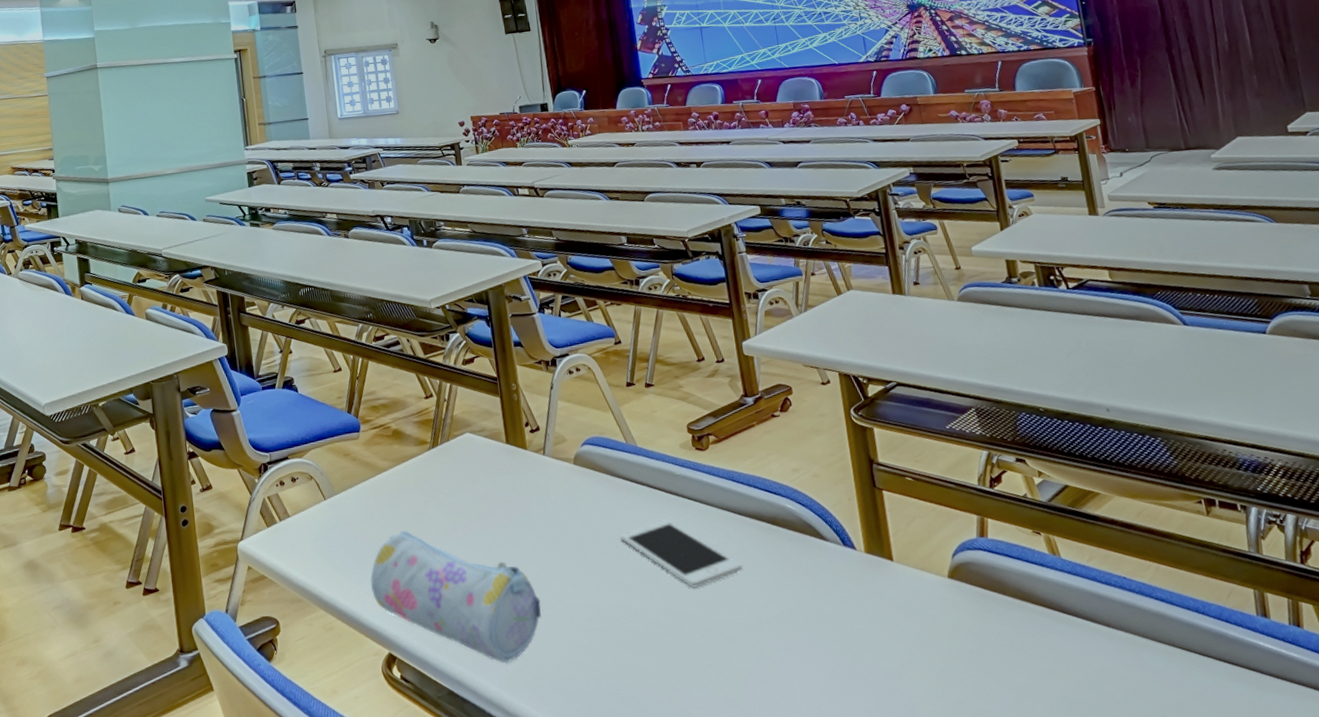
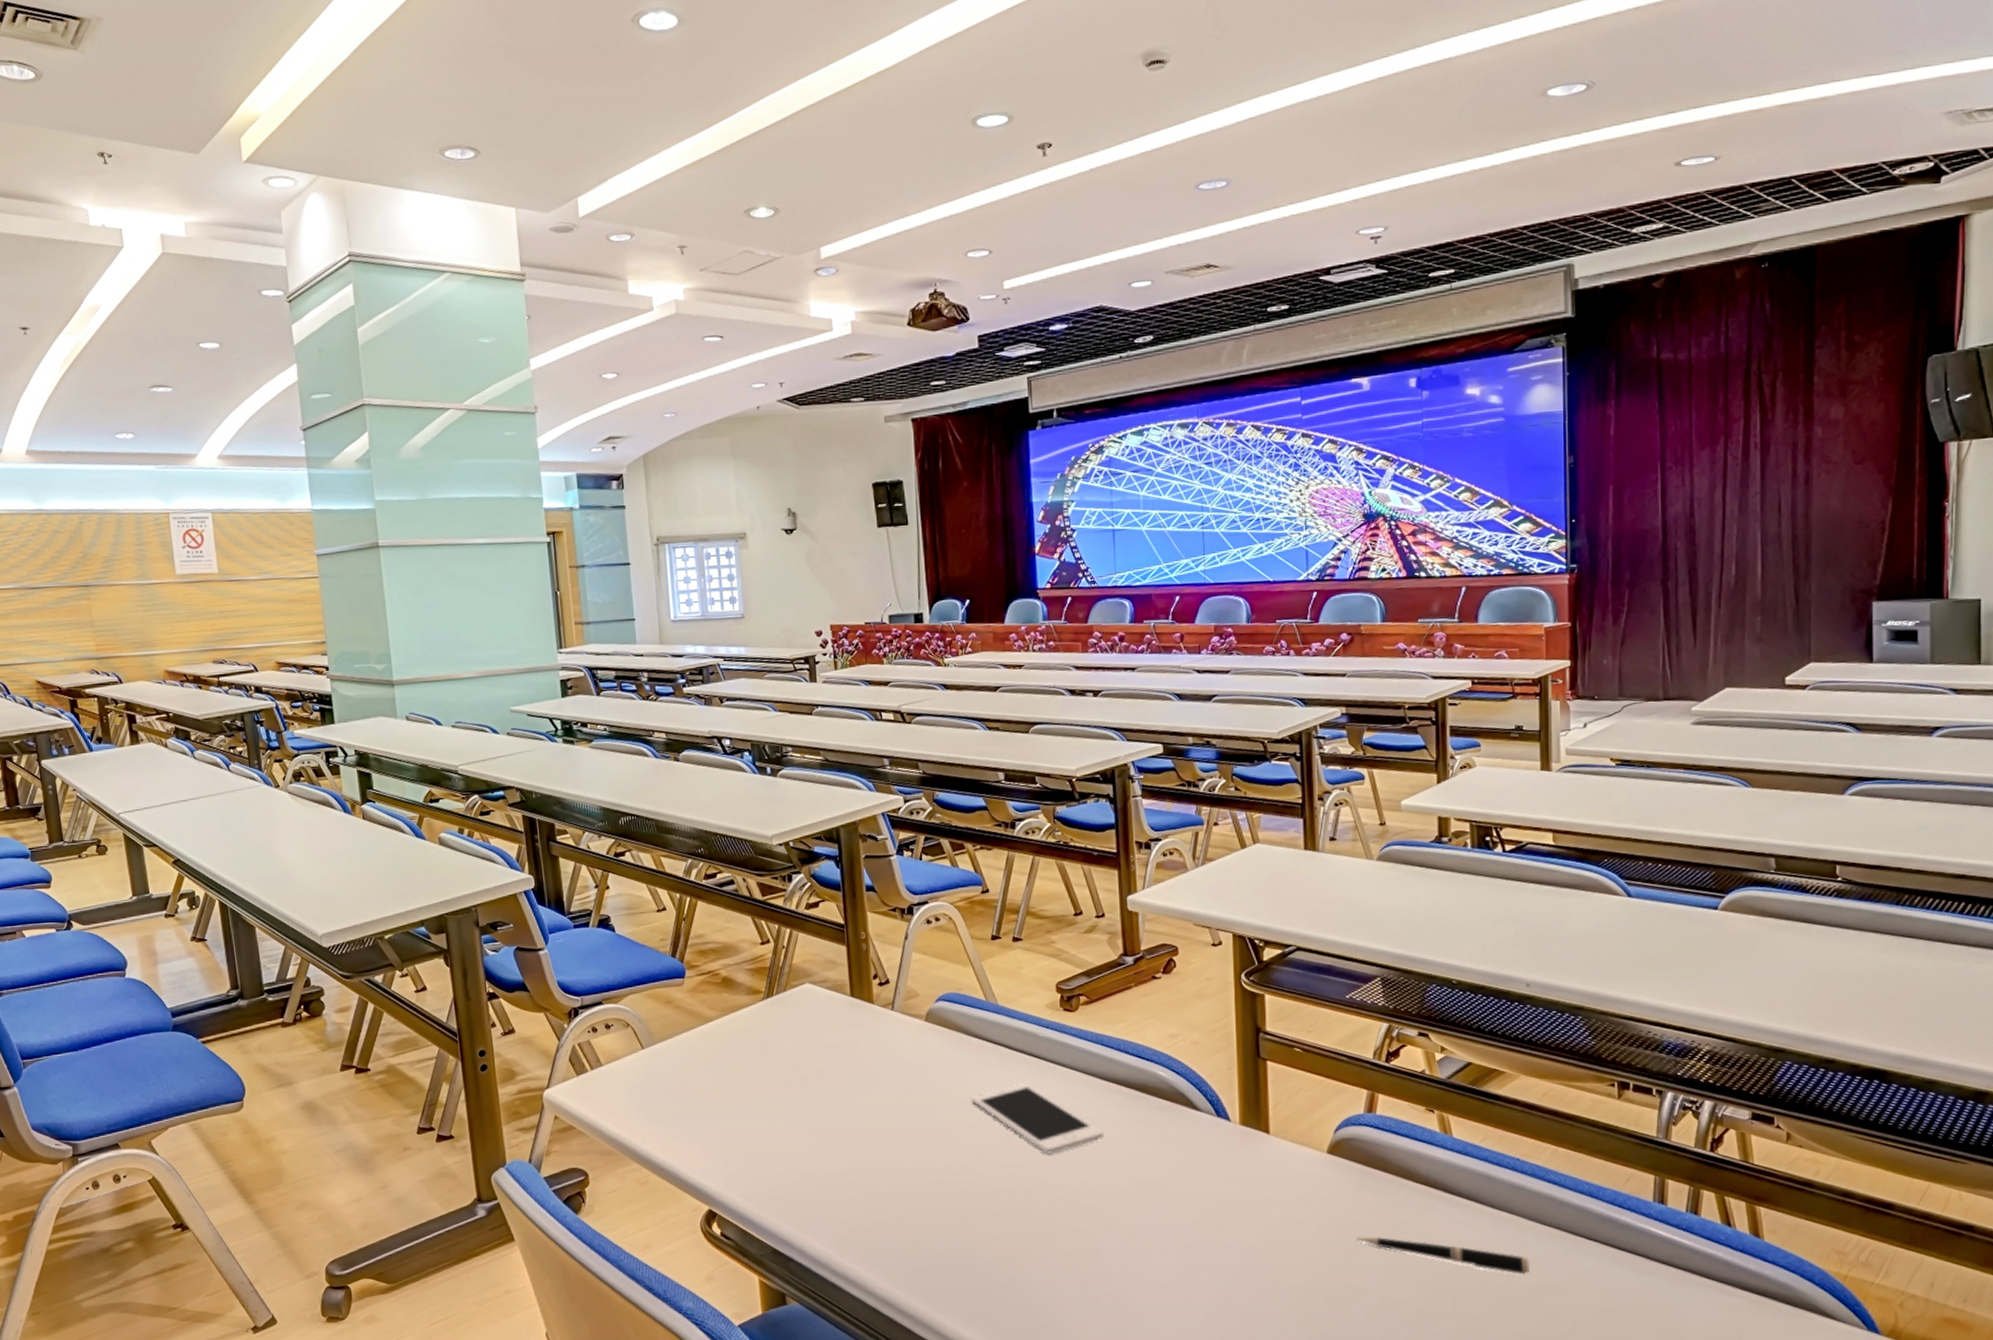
pencil case: present [370,530,541,664] -> none [691,1084,879,1224]
pen: none [986,659,1153,694] -> present [1356,1236,1531,1275]

